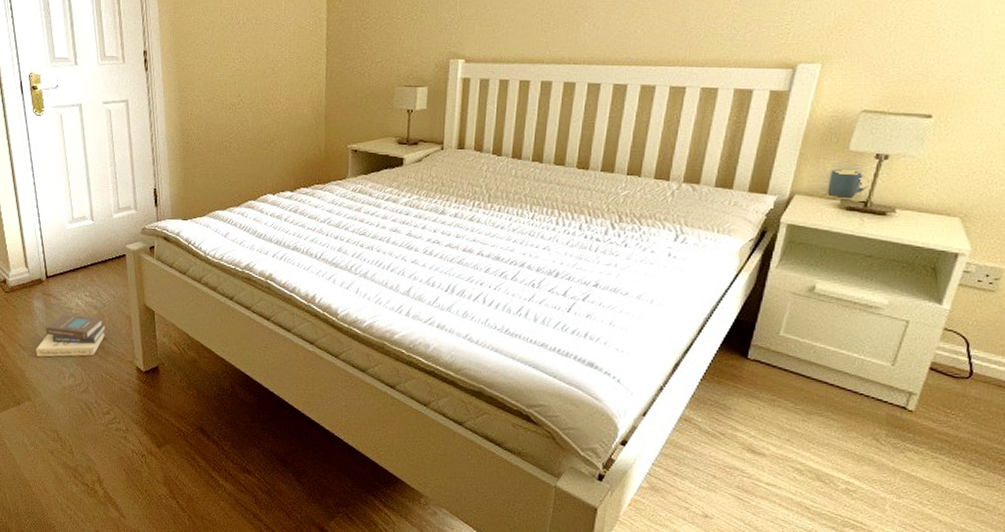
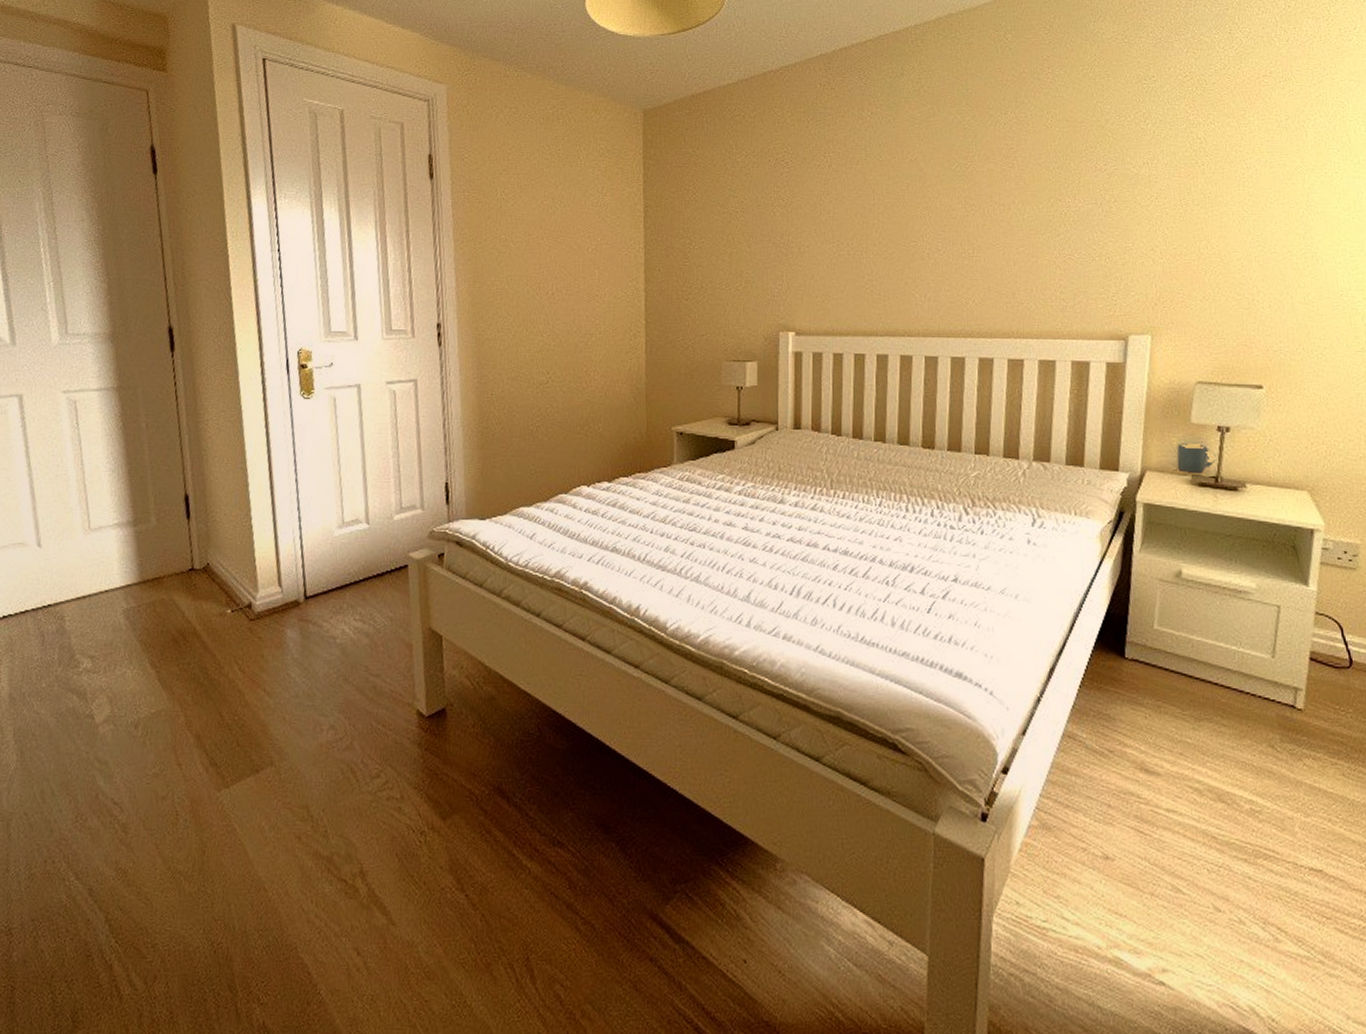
books: present [36,314,106,357] -> none [285,645,380,704]

